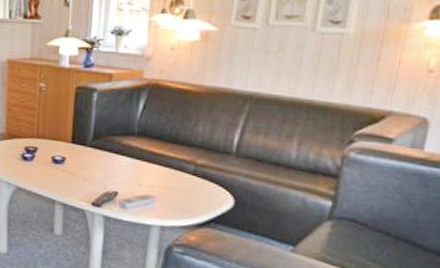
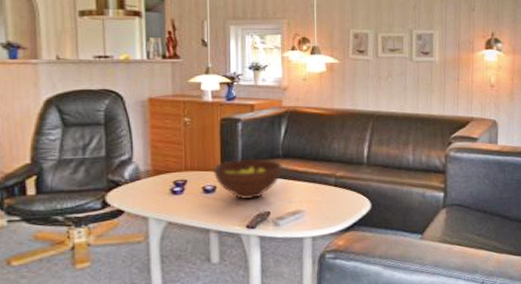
fruit bowl: none [64,132,137,176] -> present [214,158,283,200]

